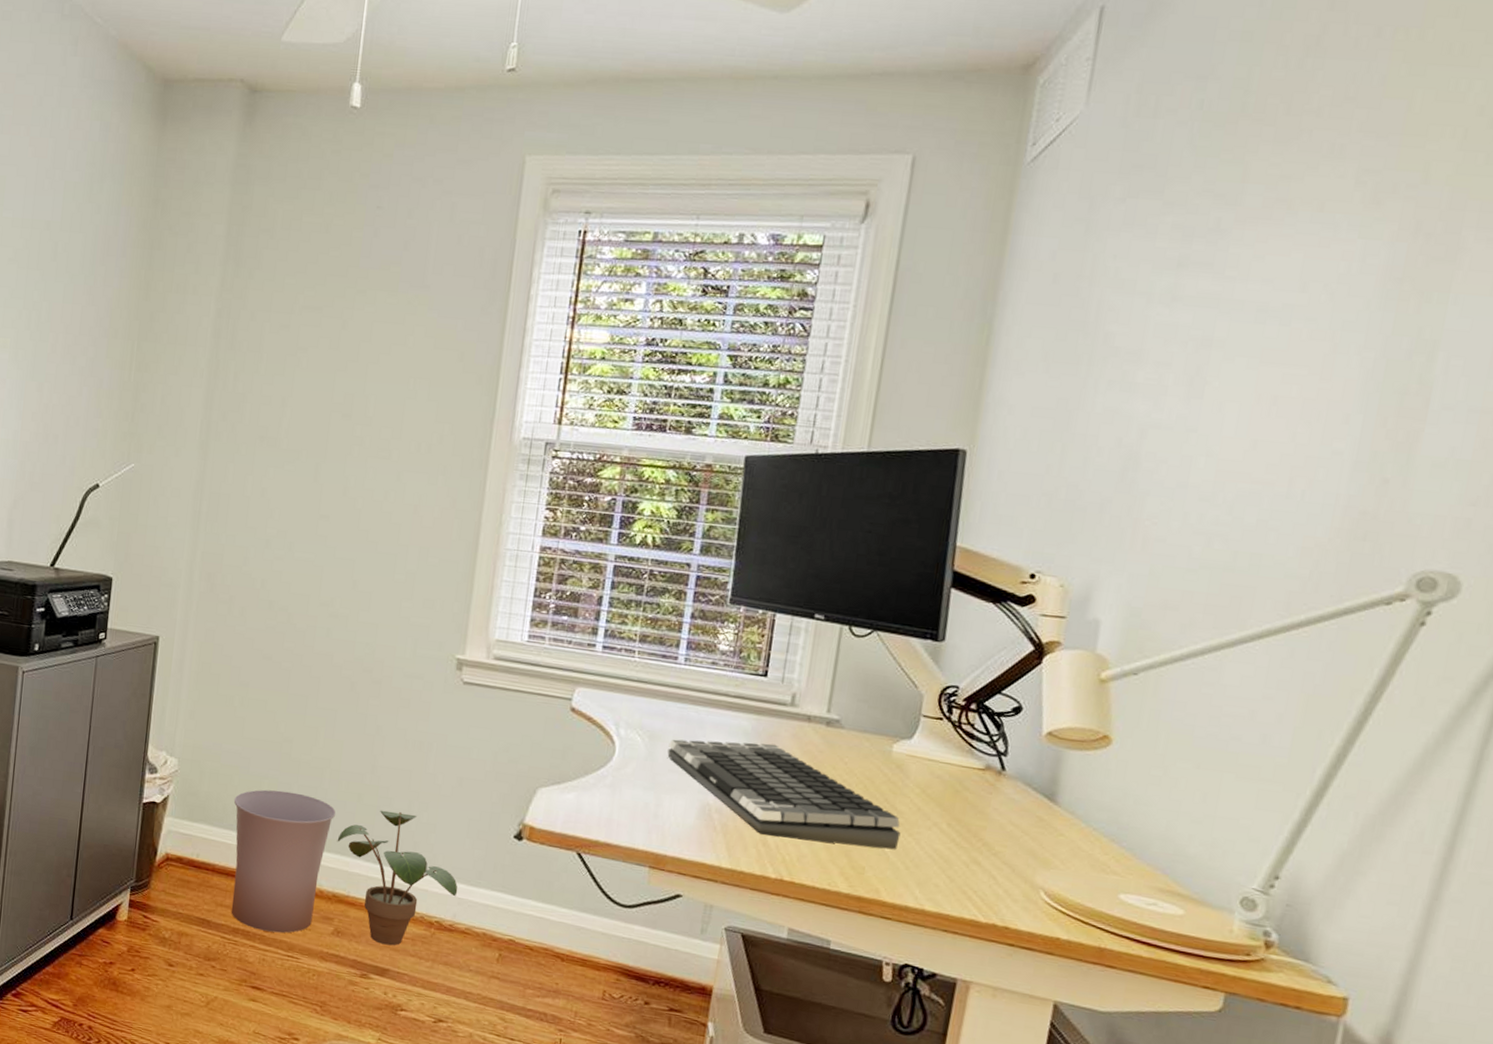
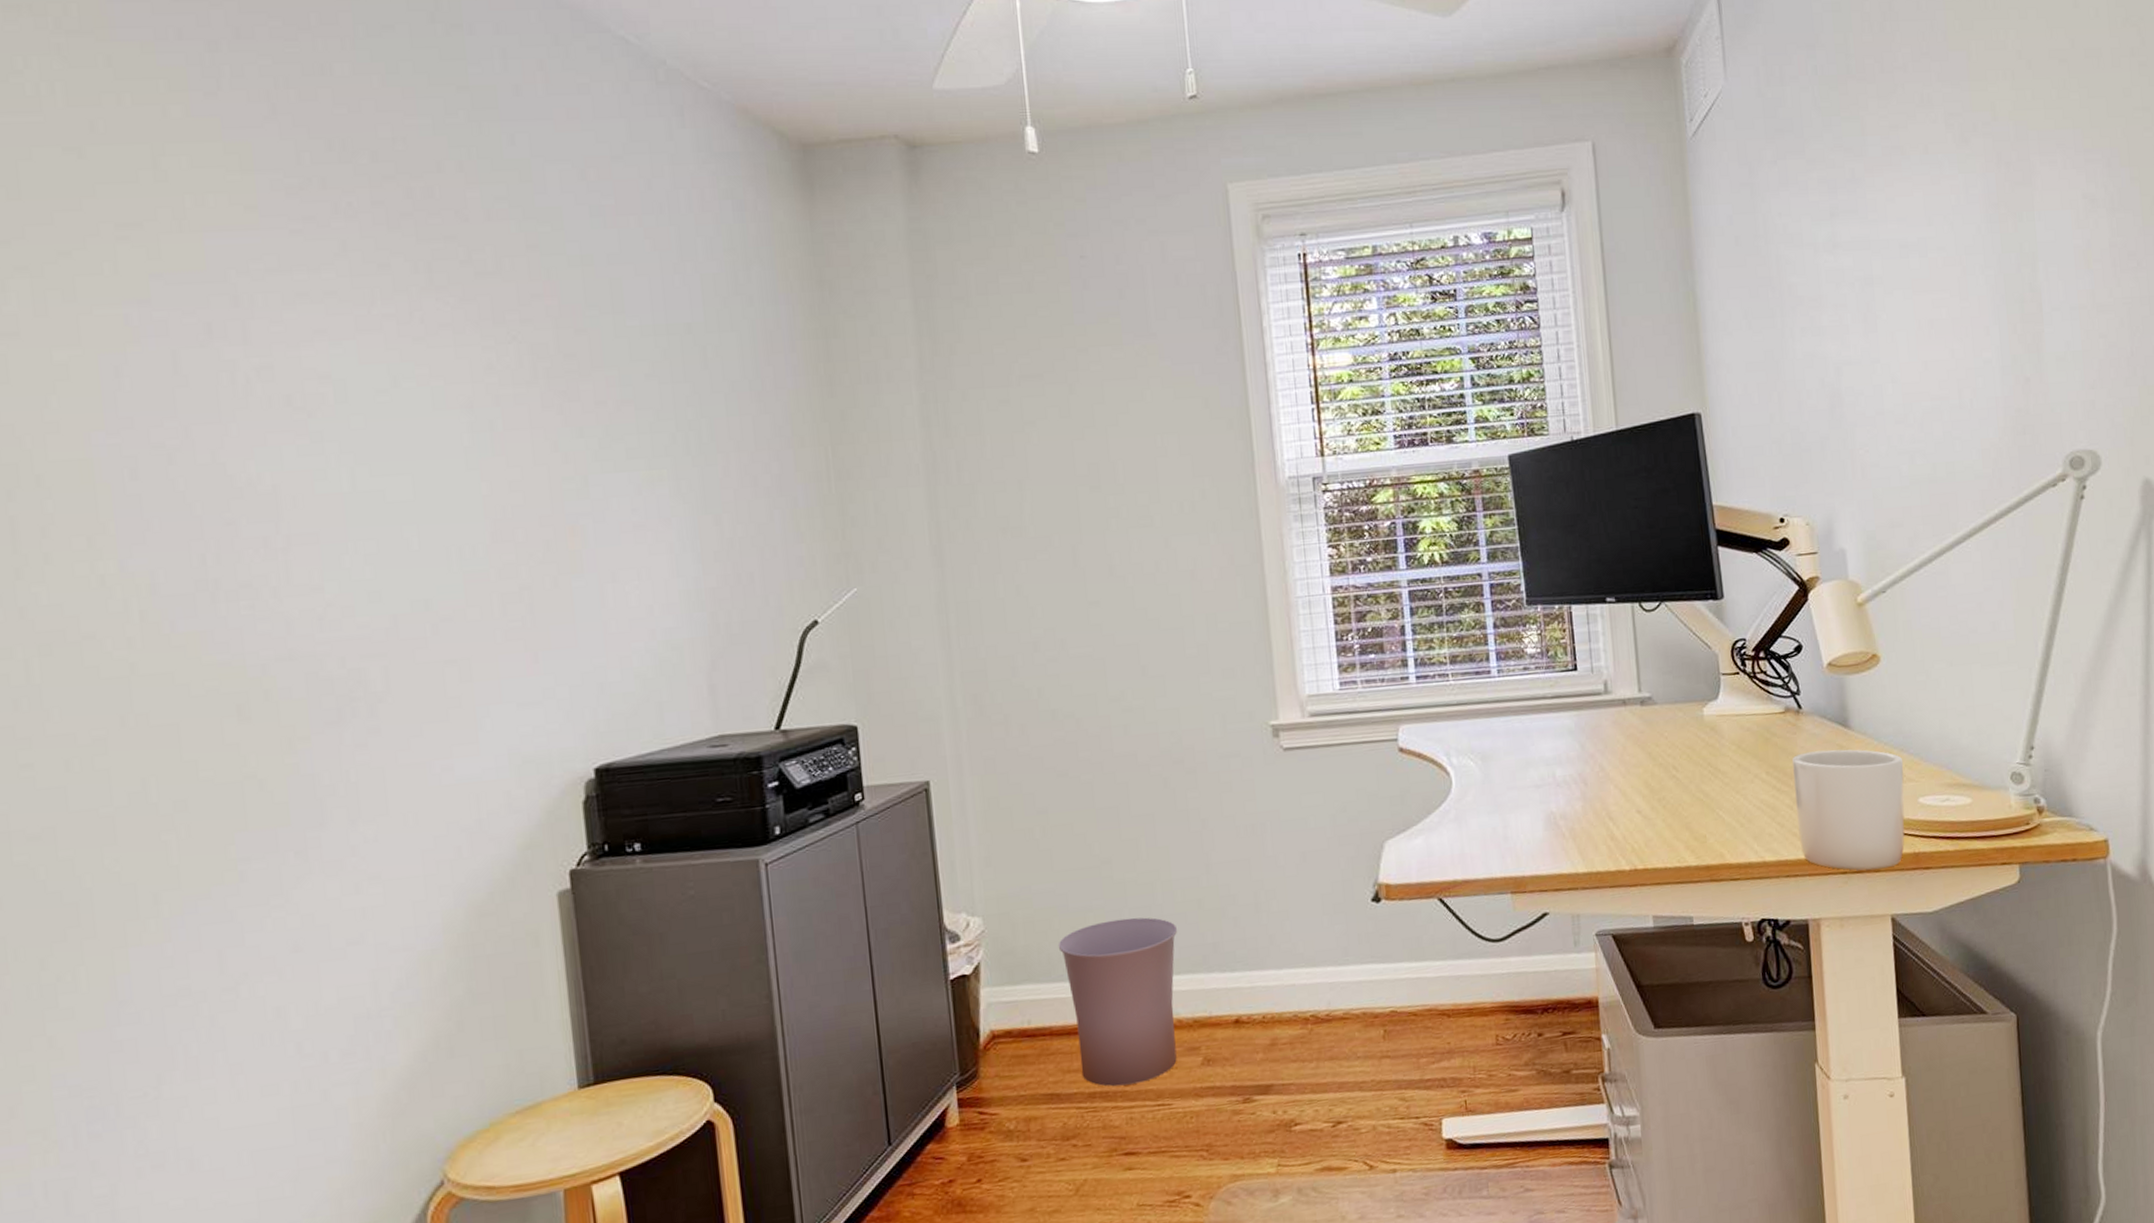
potted plant: present [337,810,458,946] -> none [1185,905,1327,1059]
computer keyboard: present [667,739,901,850] -> none [1501,735,1730,829]
mug: none [967,814,1112,954] -> present [1791,749,1905,871]

